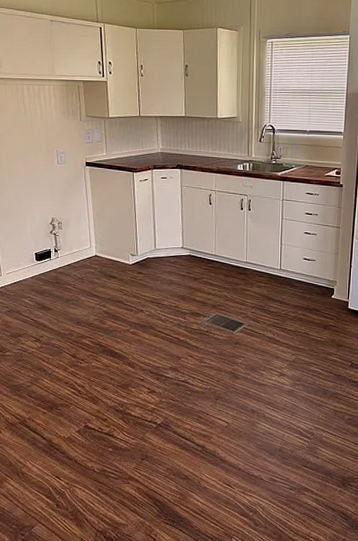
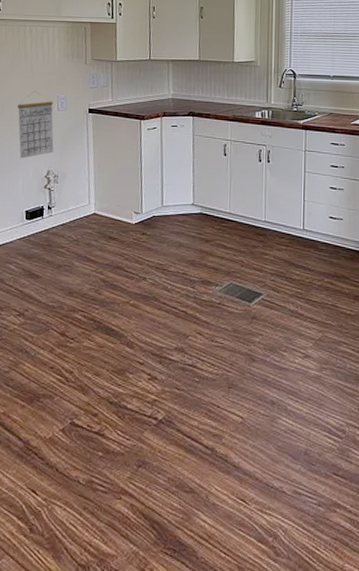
calendar: none [20,146,56,208] -> present [17,91,54,159]

